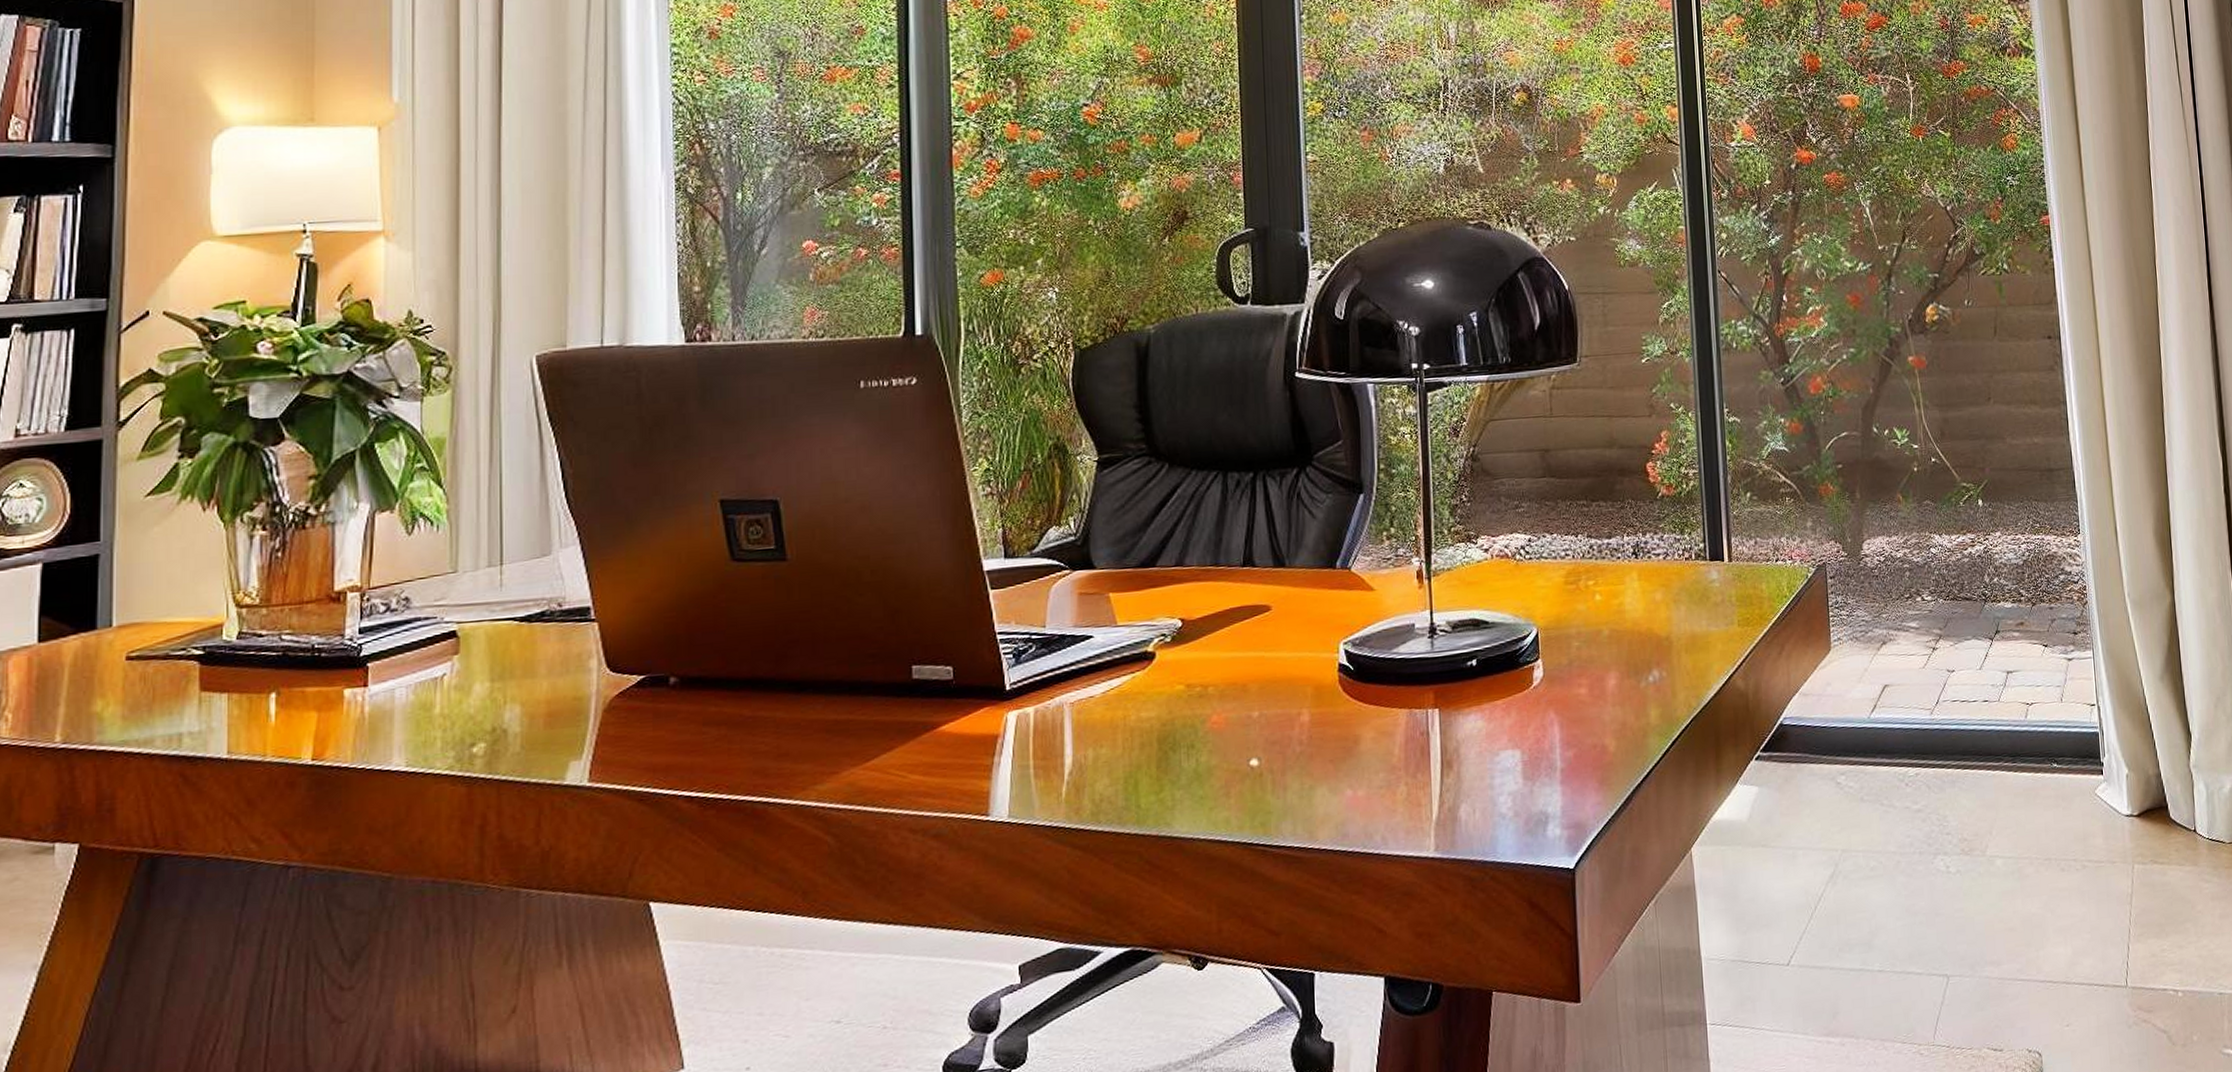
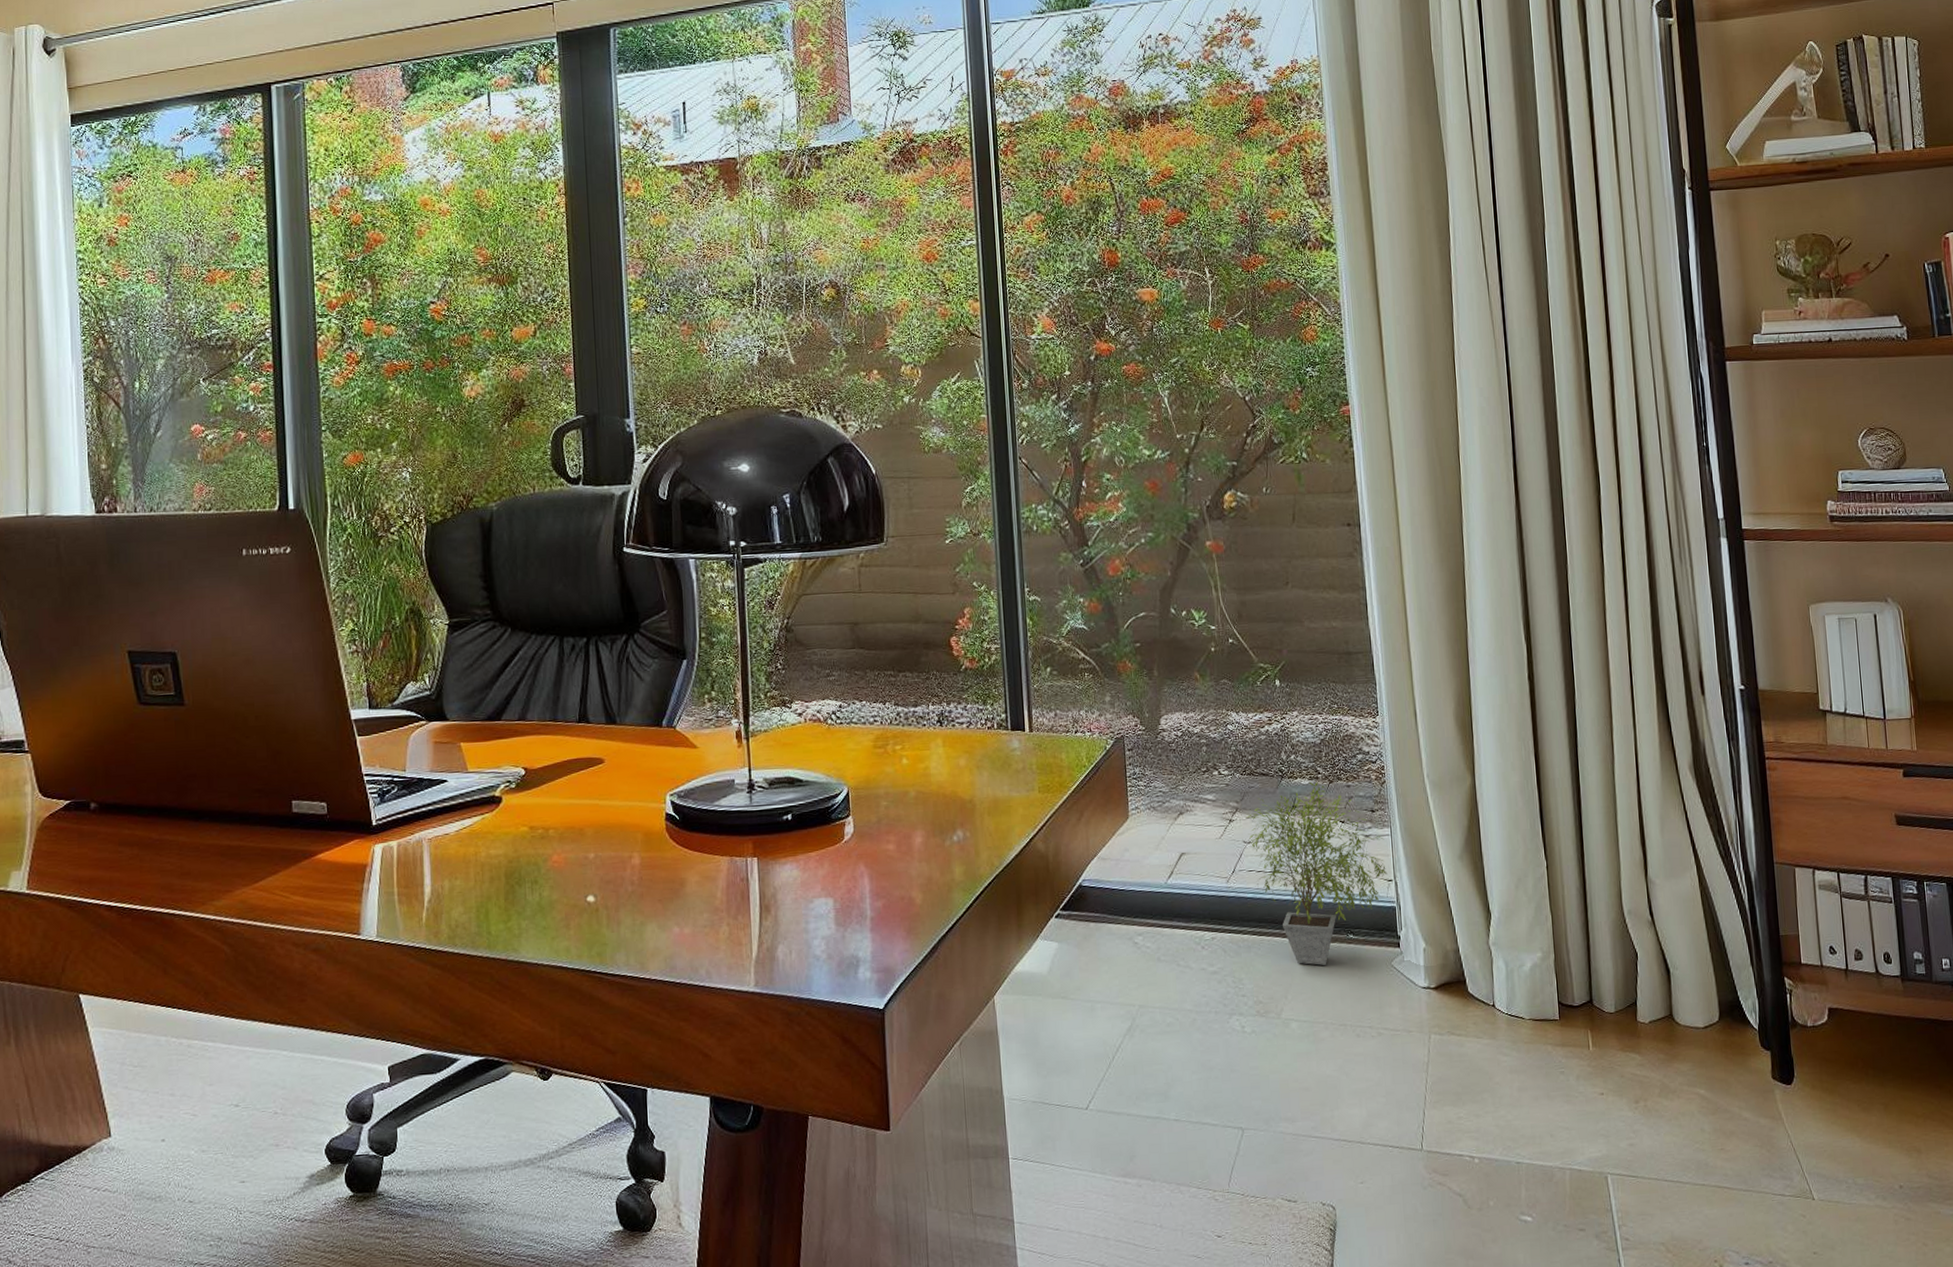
potted plant: none [1949,604,2090,798] -> present [1246,781,1388,965]

